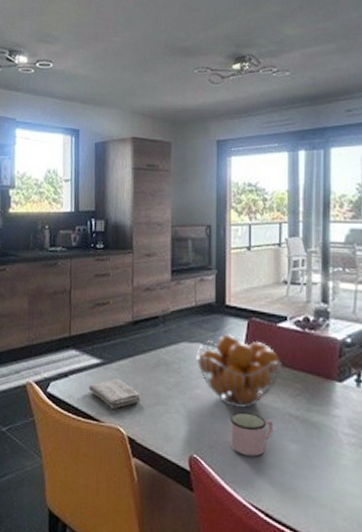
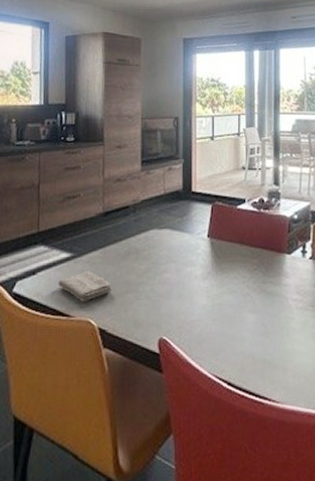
fruit basket: present [196,334,283,409] -> none [165,219,242,288]
mug: present [229,412,274,457] -> none [196,290,235,331]

